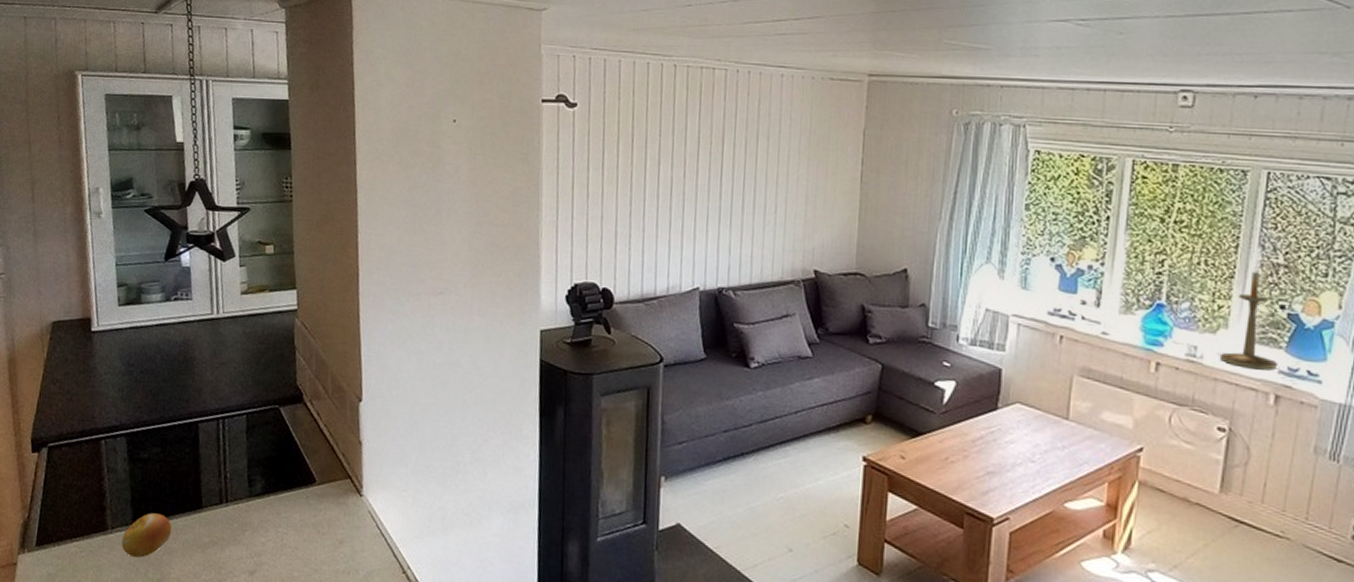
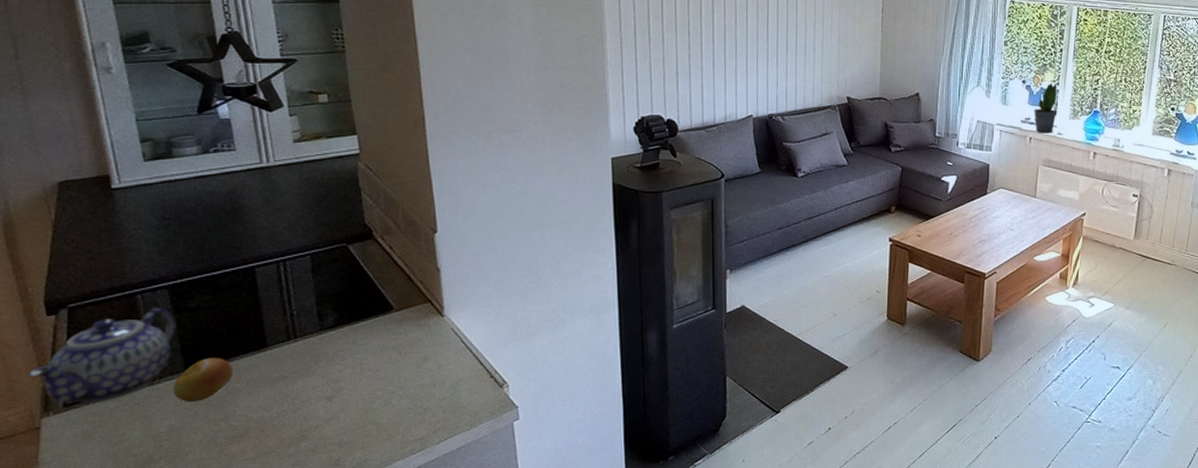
teapot: none [13,455,130,547] -> present [29,308,176,405]
potted plant: none [1066,262,1102,331] -> present [1034,83,1057,132]
candlestick: present [1219,260,1278,371] -> none [1134,77,1170,153]

